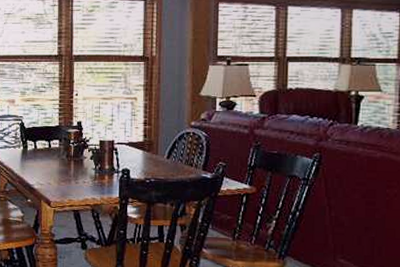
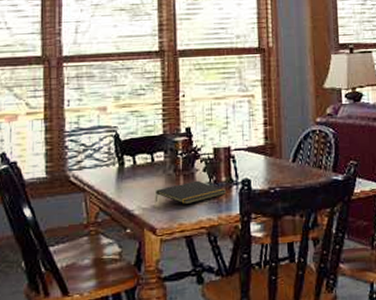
notepad: none [50,166,109,185] -> present [155,180,227,205]

